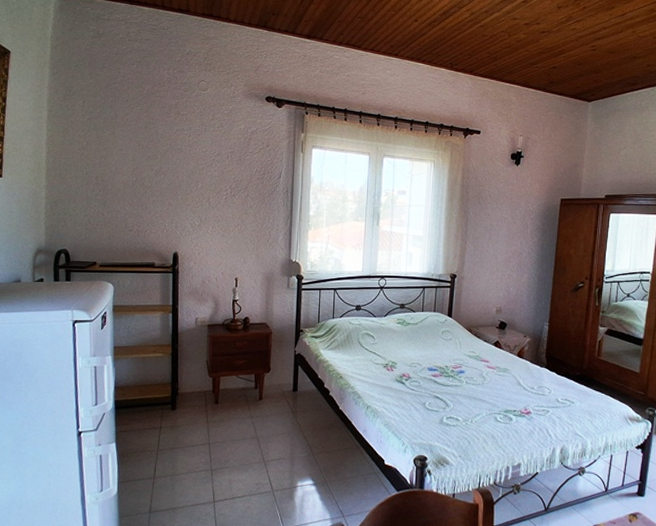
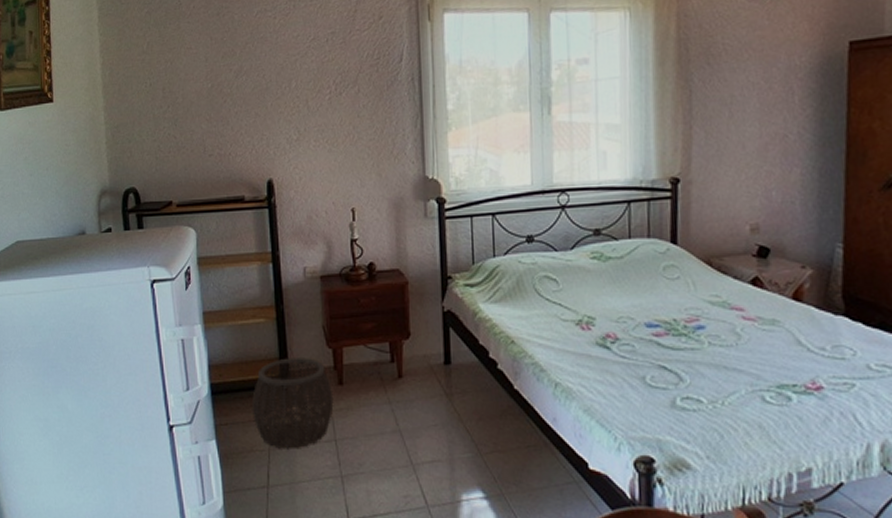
woven basket: none [146,383,211,450] -> present [251,358,334,449]

